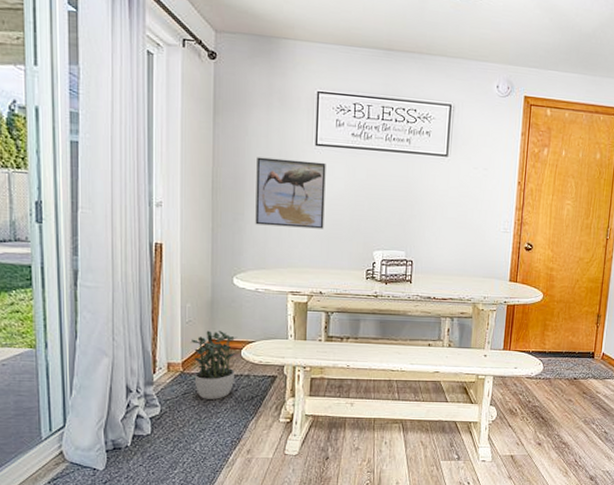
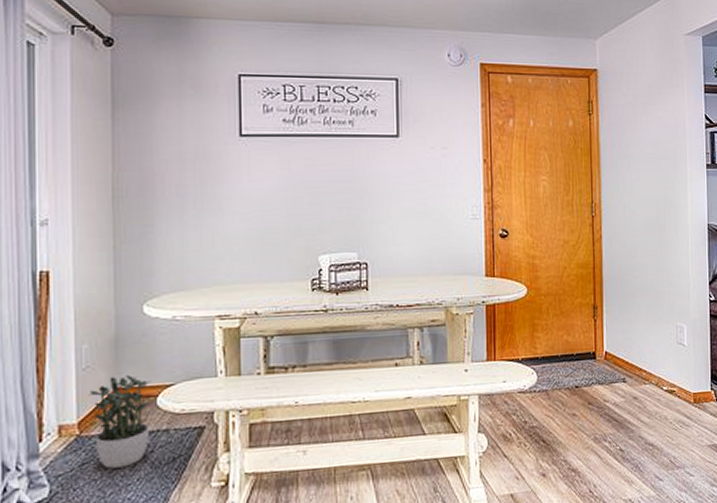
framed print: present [255,157,326,229] -> none [168,155,255,237]

